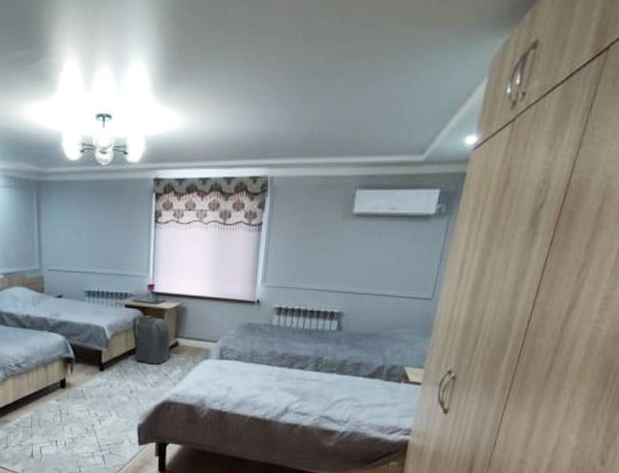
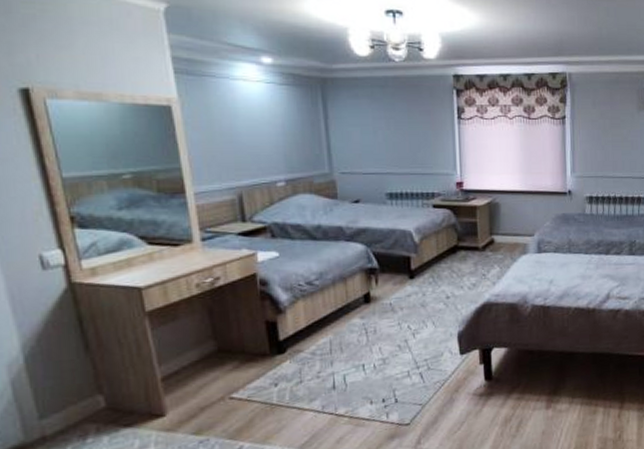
backpack: present [131,314,171,365] -> none [442,213,486,266]

